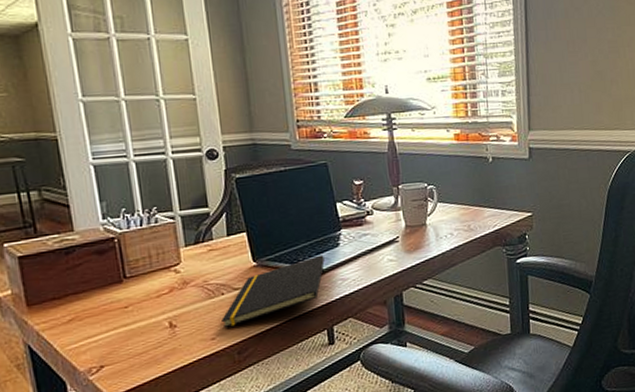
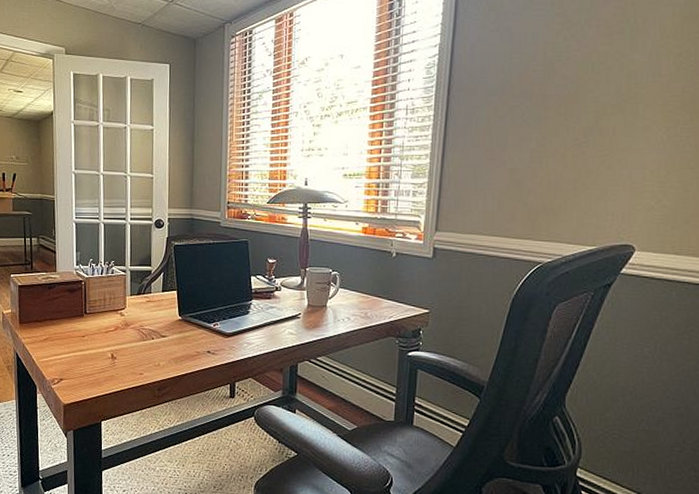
notepad: present [222,255,326,329] -> none [149,319,235,367]

